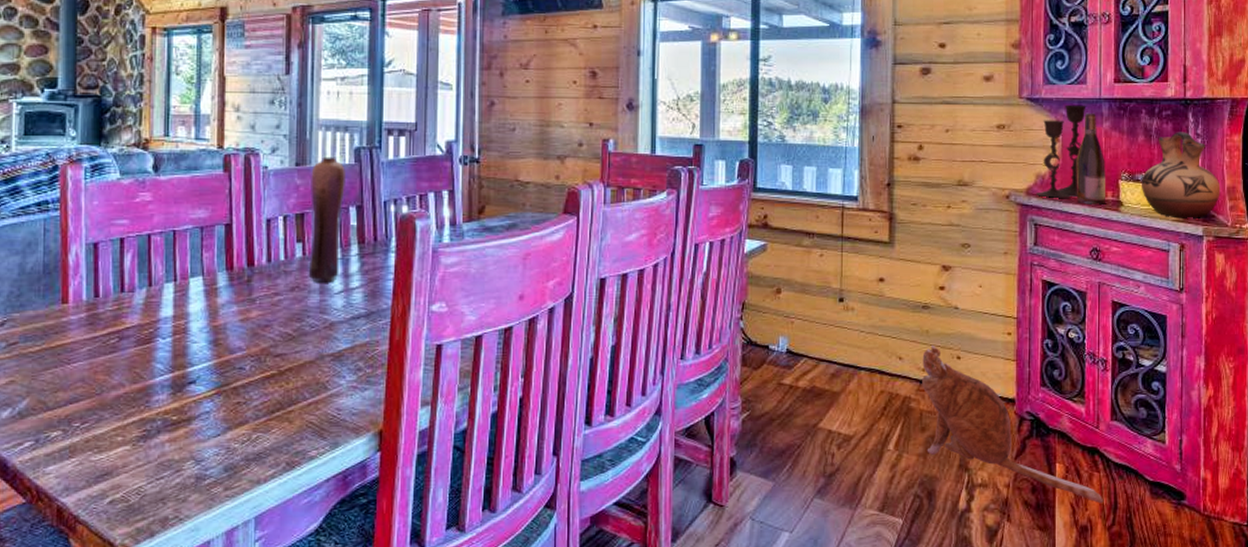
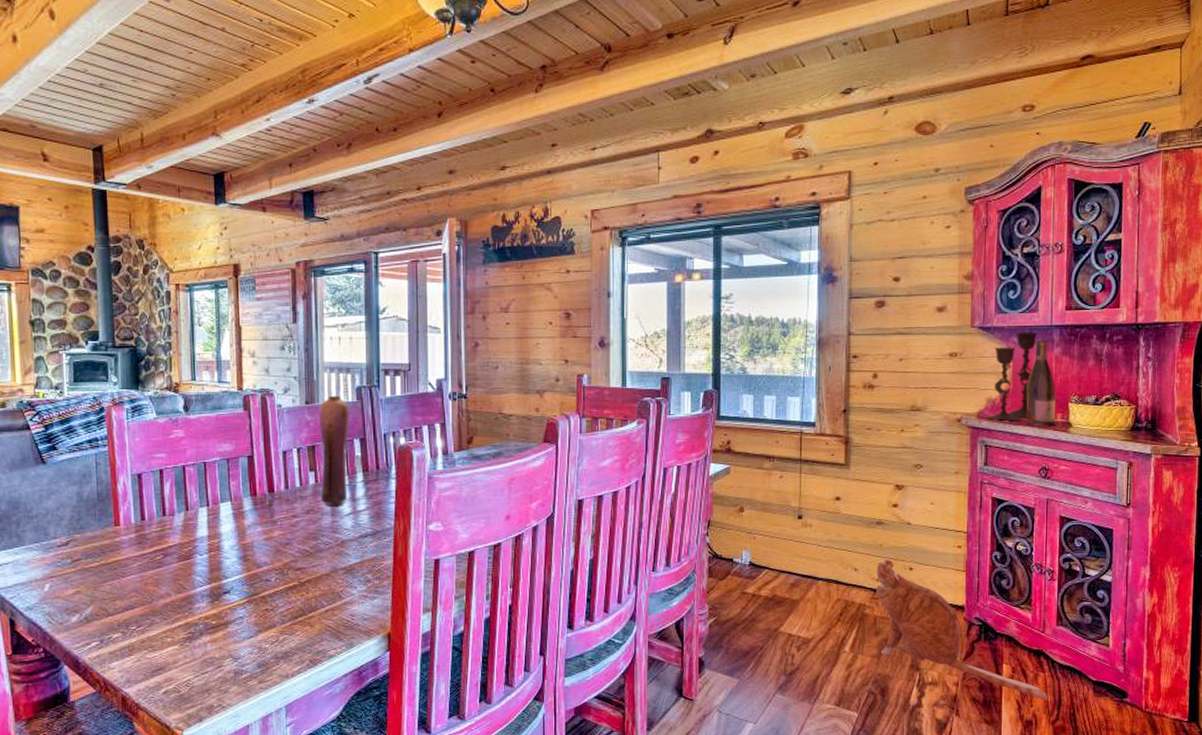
ceramic pitcher: present [1141,132,1221,219] -> none [1090,355,1170,438]

